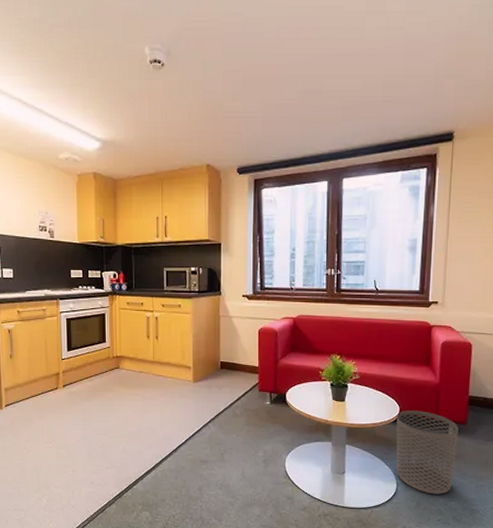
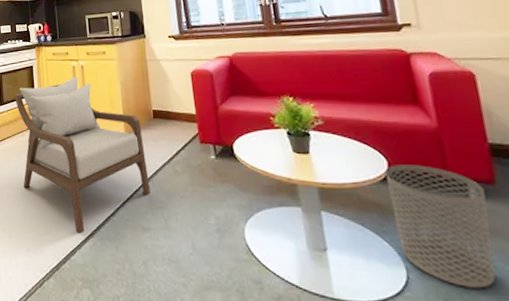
armchair: none [83,326,211,467] -> present [13,76,150,234]

